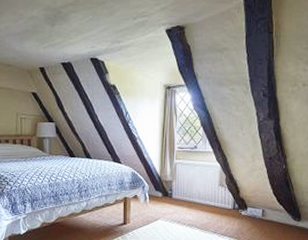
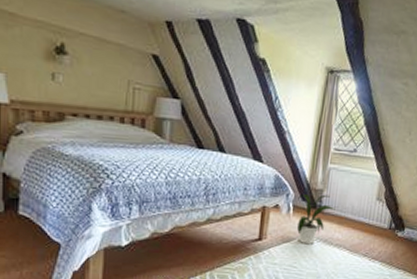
house plant: none [152,184,184,226] -> present [297,194,335,245]

